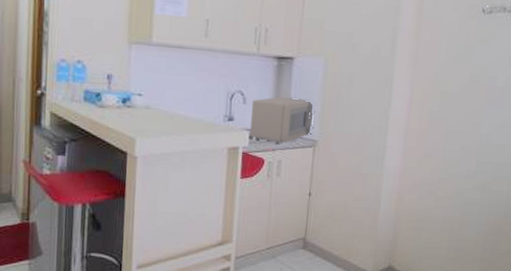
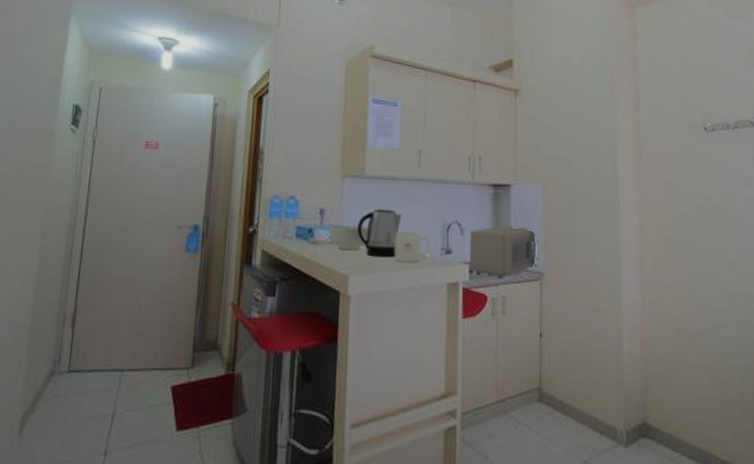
bowl: none [116,90,155,116] -> present [329,225,369,251]
kettle: none [143,75,188,123] -> present [356,208,402,258]
mug: none [179,98,214,129] -> present [394,231,430,264]

